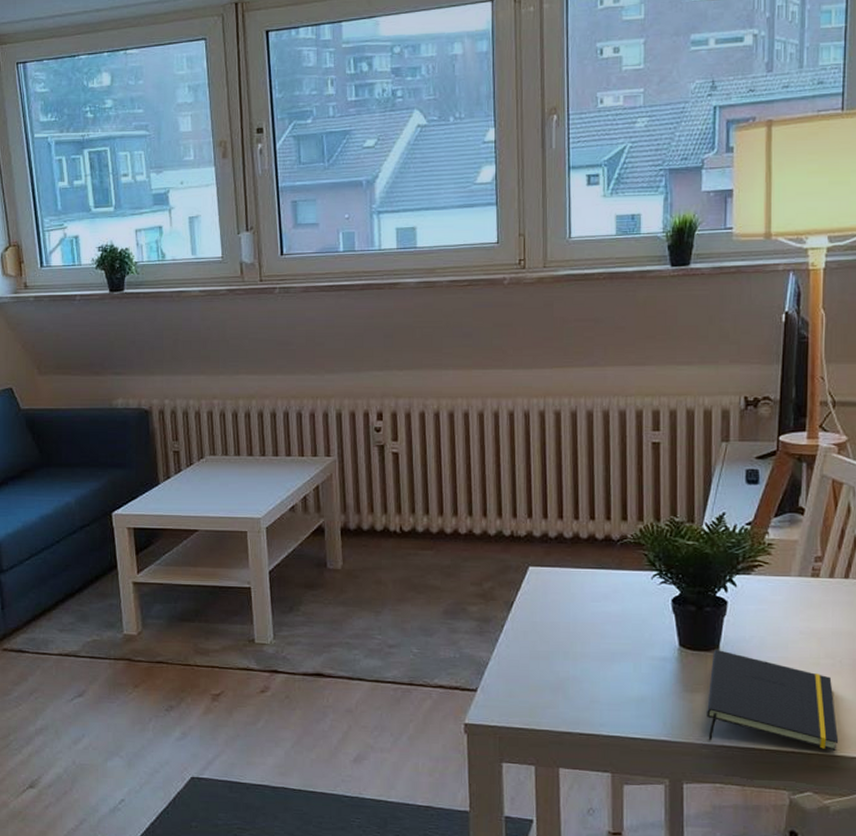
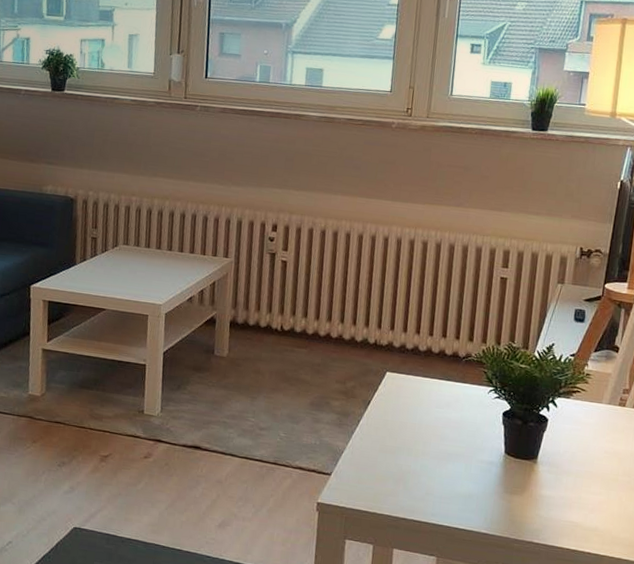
notepad: present [707,650,839,751] -> none [520,459,627,555]

